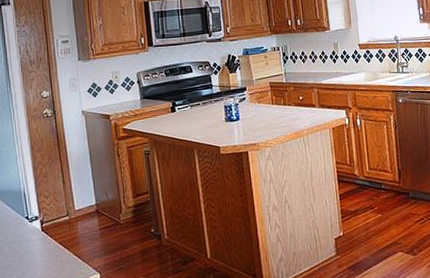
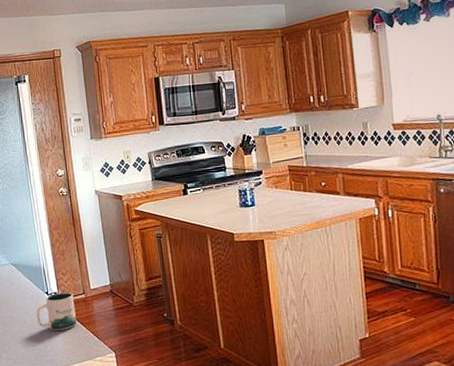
mug: none [14,215,60,256] -> present [36,292,77,330]

